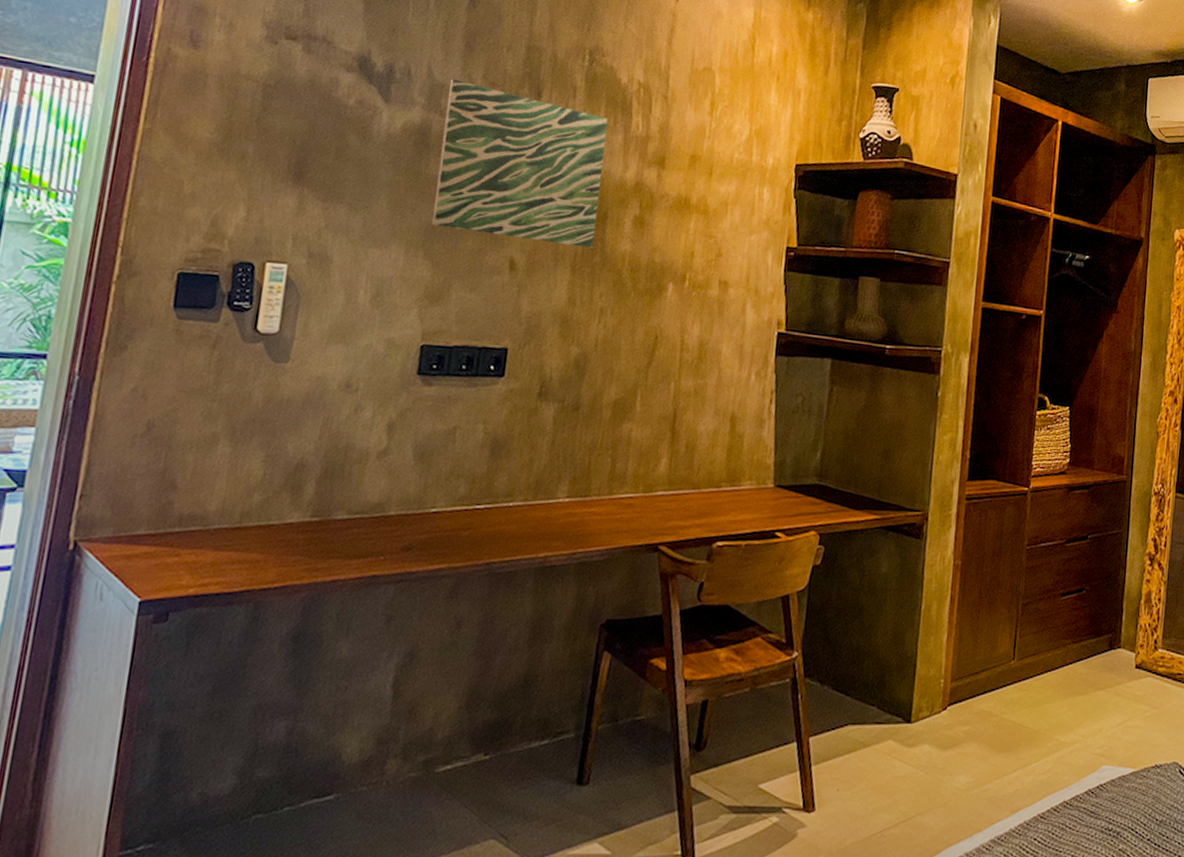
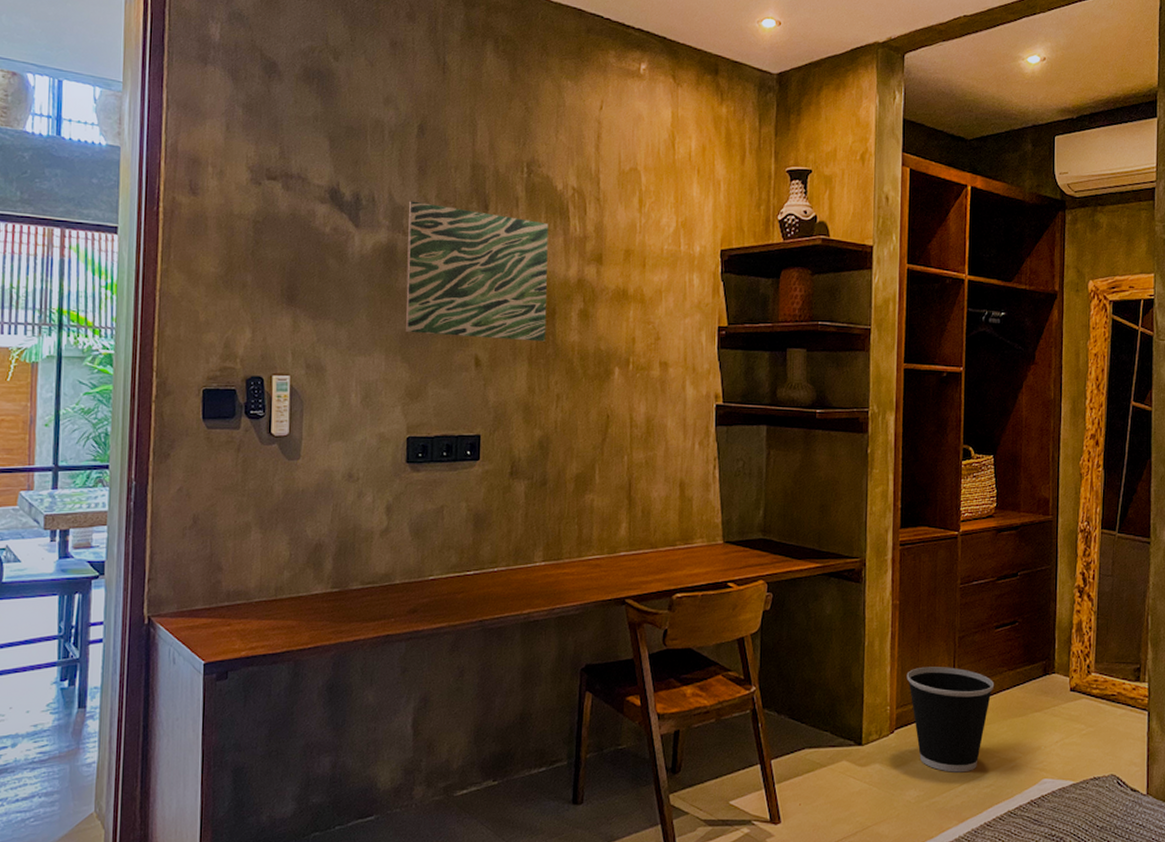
wastebasket: none [964,635,1057,757] -> present [906,666,995,773]

